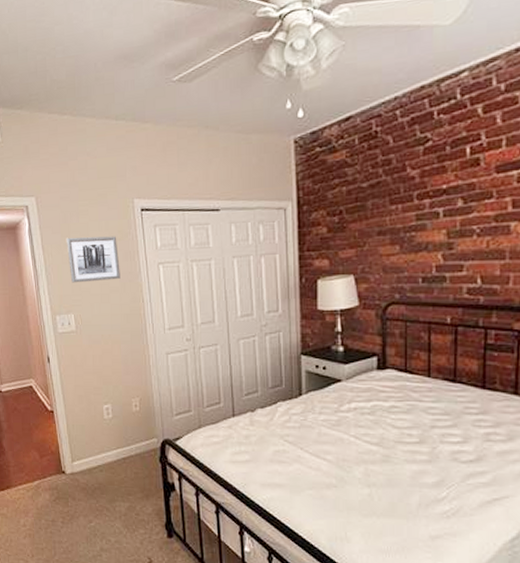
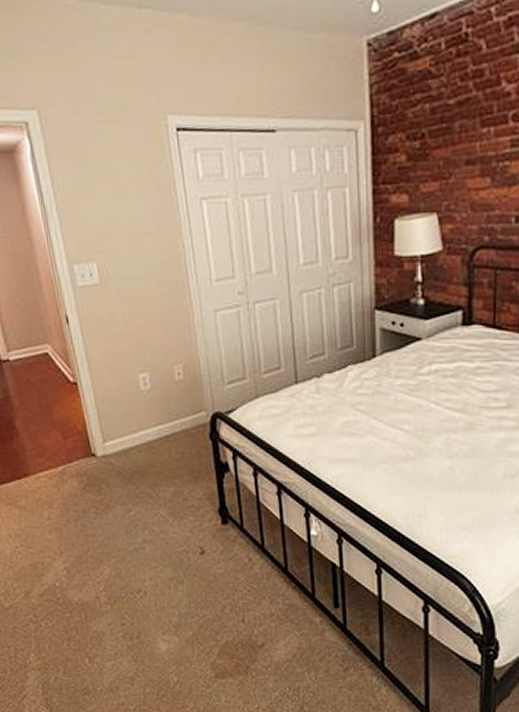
wall art: present [66,236,120,283] -> none [81,163,154,223]

